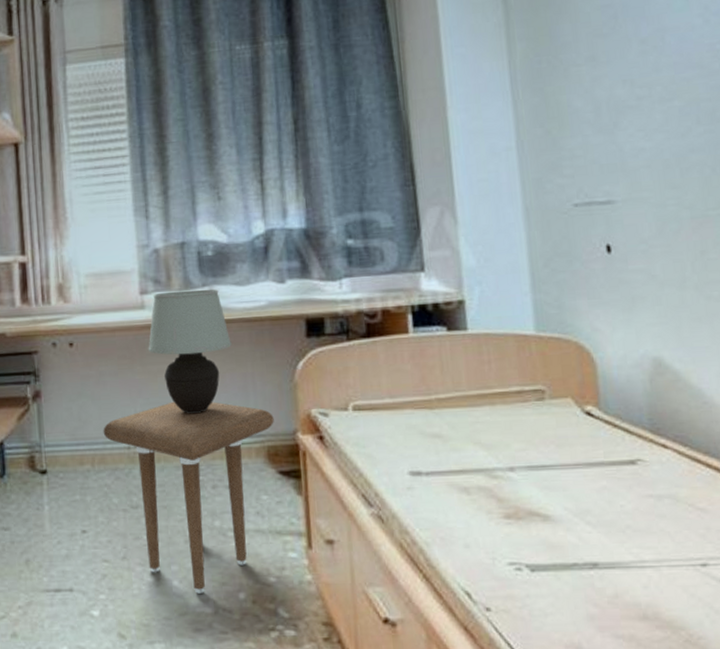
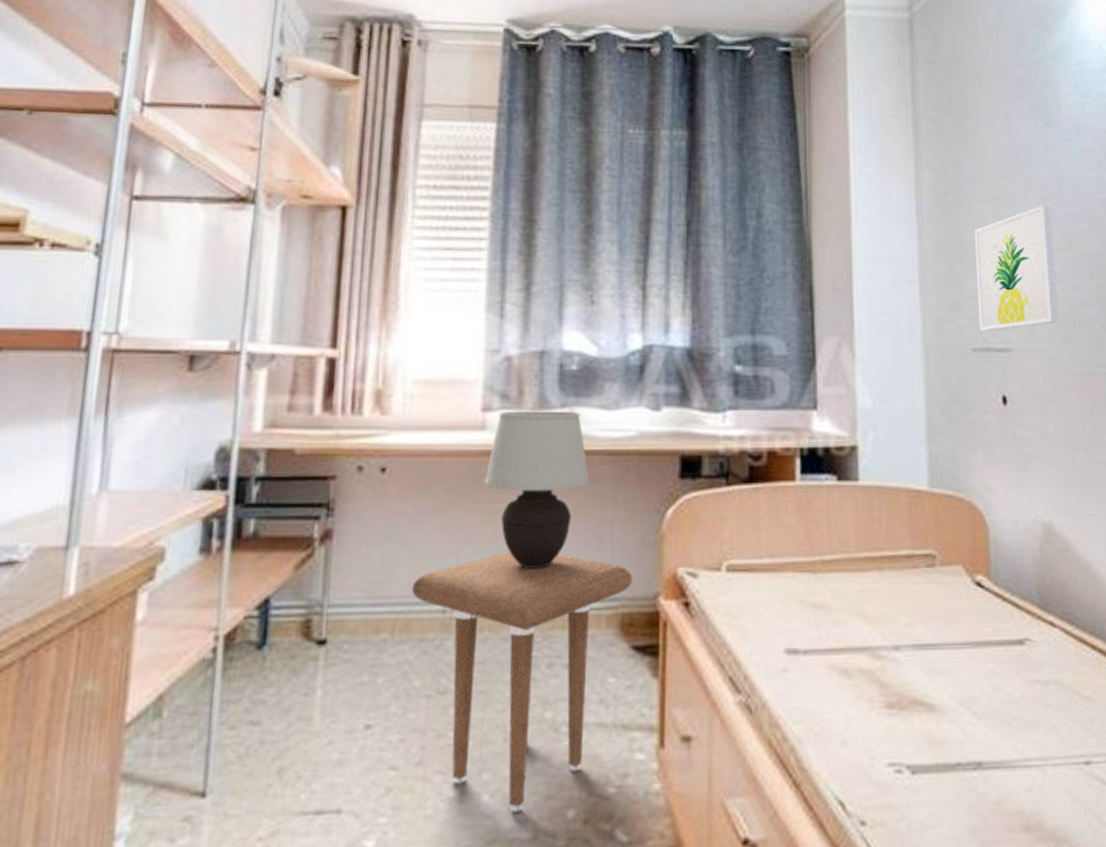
wall art: none [571,58,664,188] -> present [975,204,1059,332]

